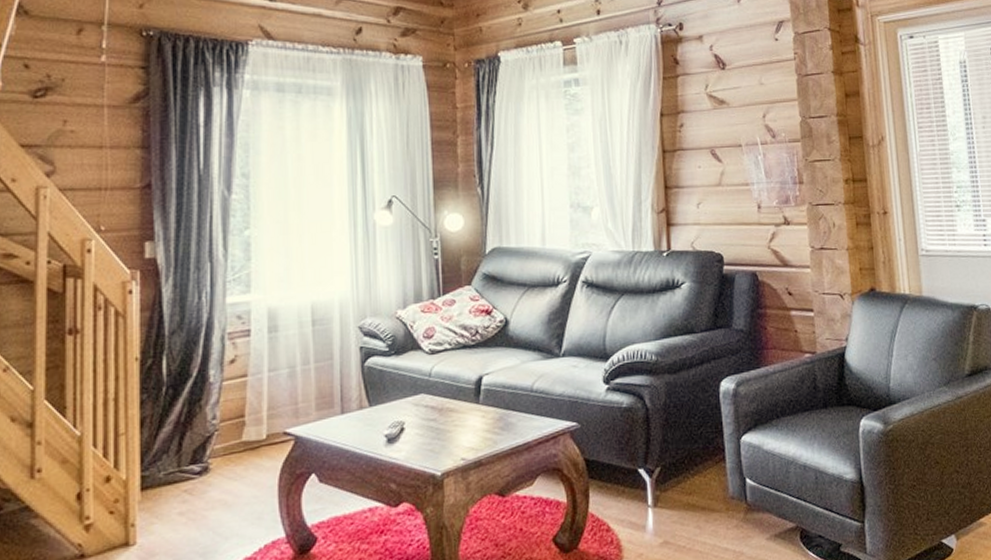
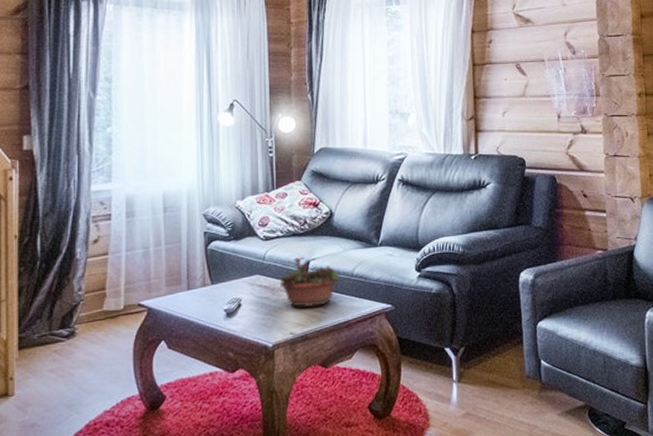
succulent planter: none [448,372,519,429] -> present [279,257,341,307]

